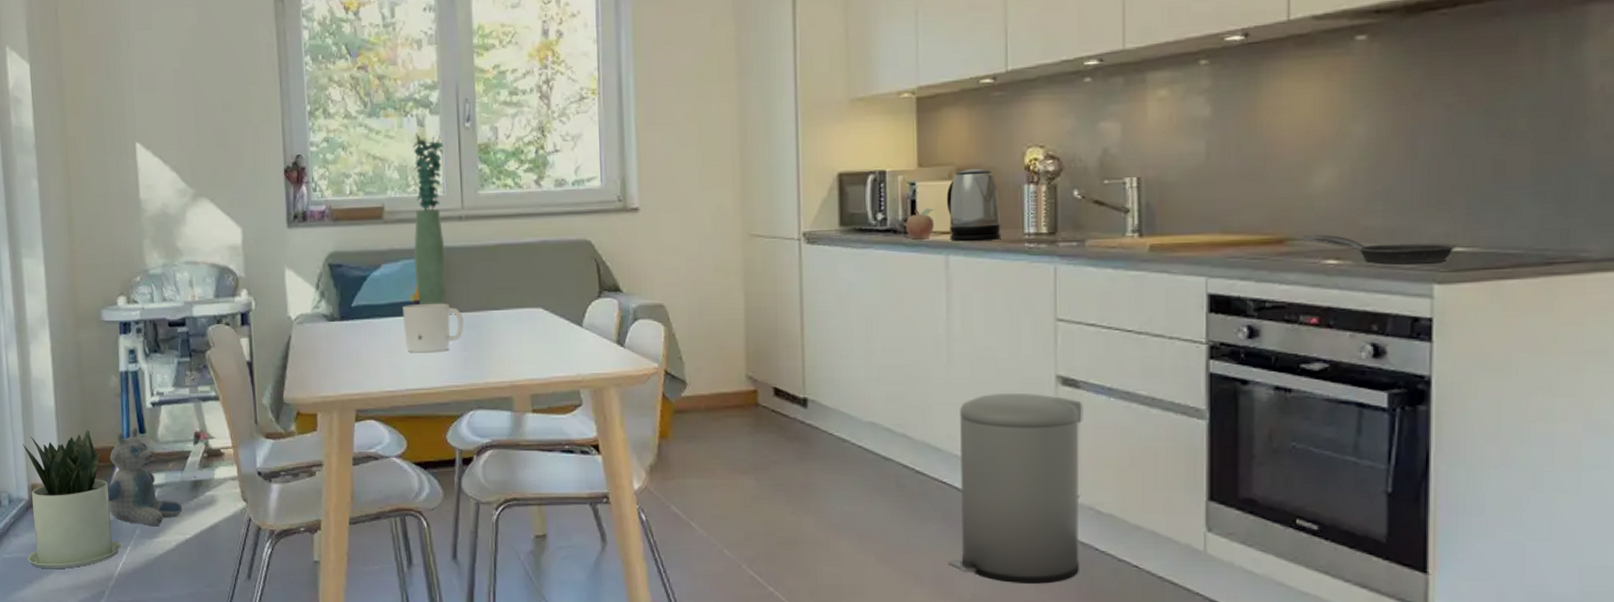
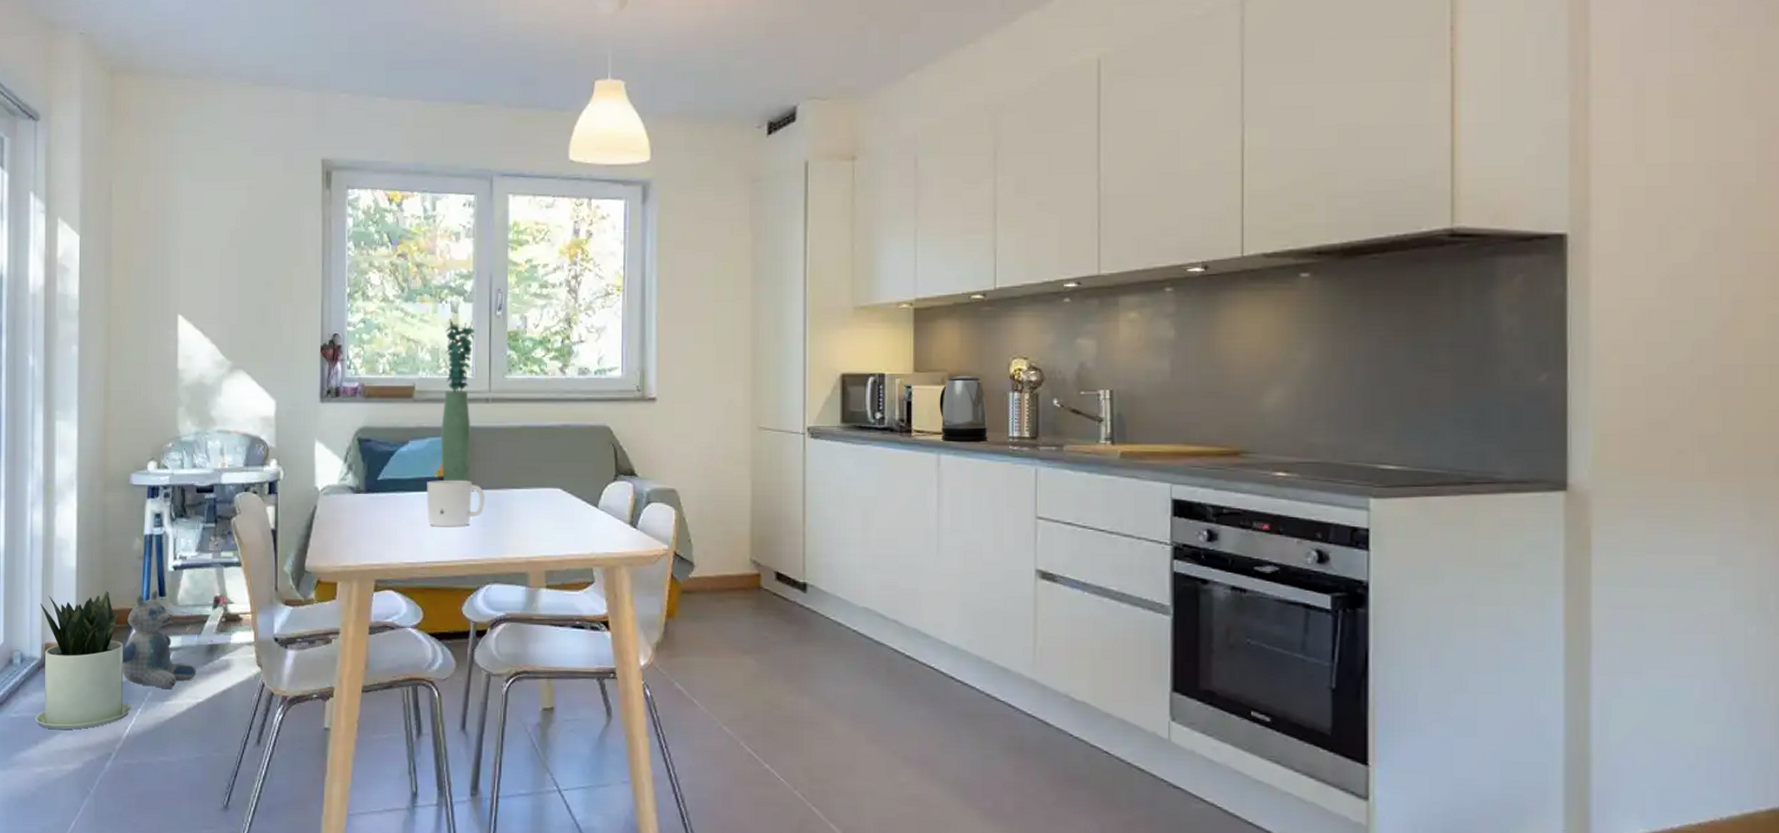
fruit: present [906,208,935,241] -> none [902,410,928,440]
pedal bin: present [948,394,1082,584] -> none [934,585,1059,767]
frying pan: present [1303,234,1457,265] -> none [1256,448,1389,479]

